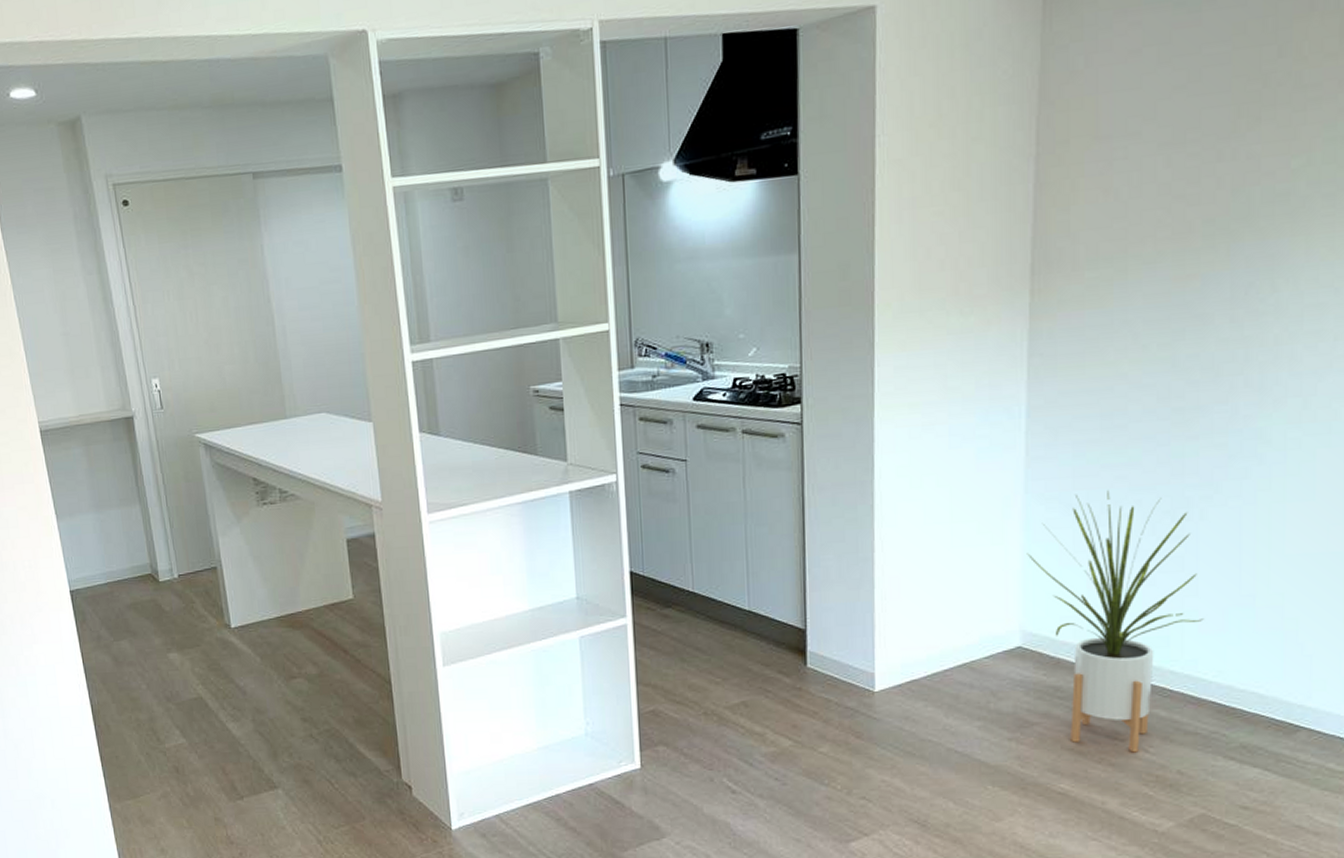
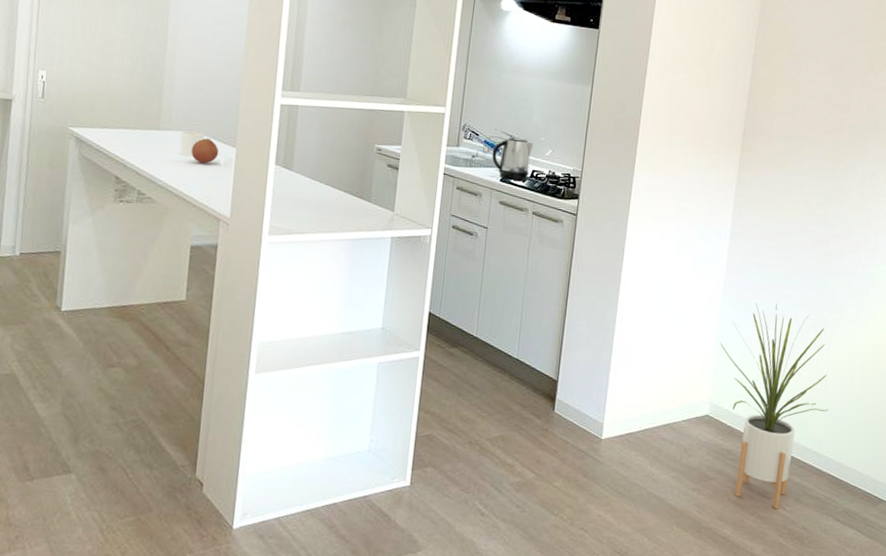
mug: none [309,411,336,443] -> present [179,130,205,157]
fruit: none [324,417,355,447] -> present [191,138,219,164]
kettle: none [677,341,729,397] -> present [491,137,533,181]

